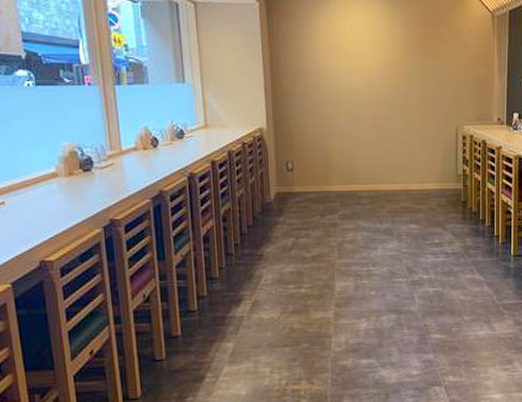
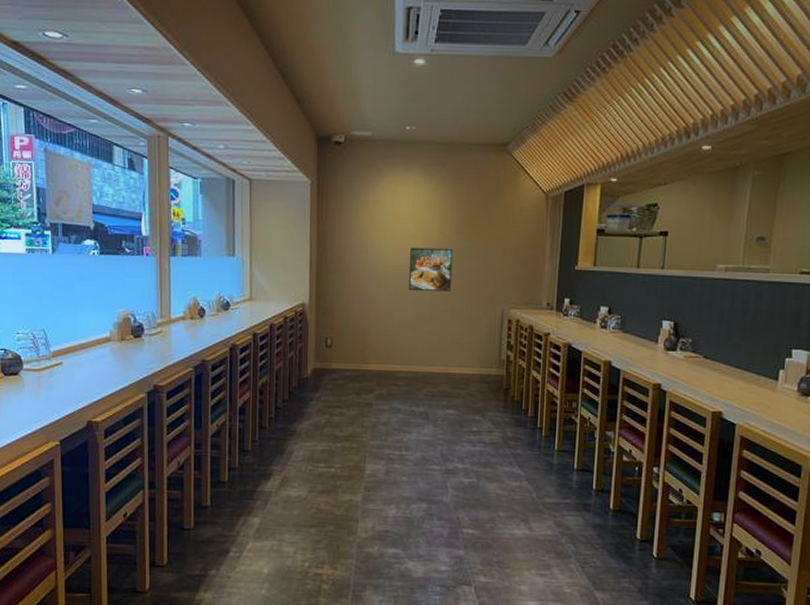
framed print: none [365,68,408,112] -> present [409,247,453,292]

